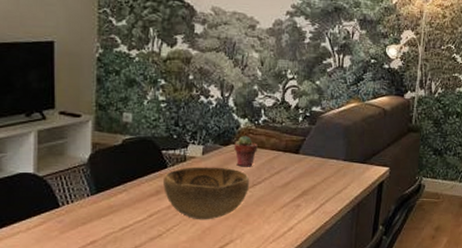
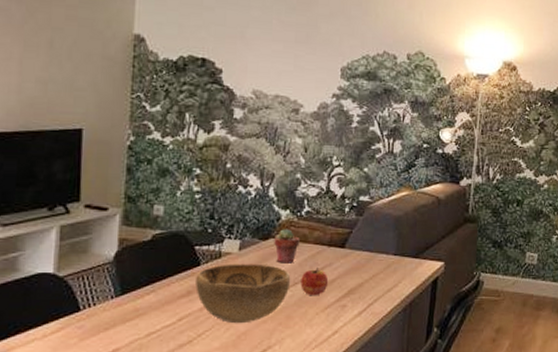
apple: none [259,171,284,195] -> present [300,268,329,295]

